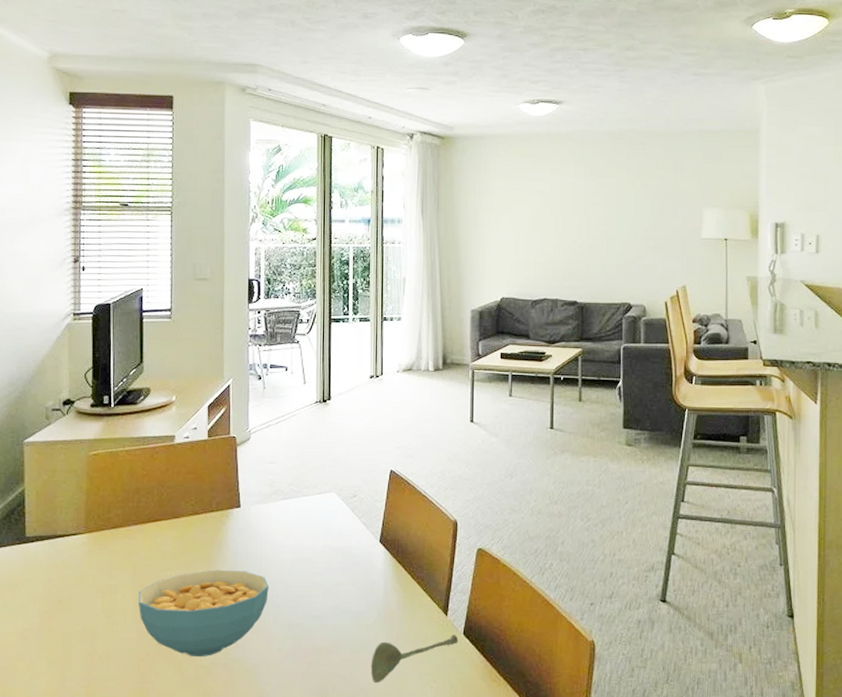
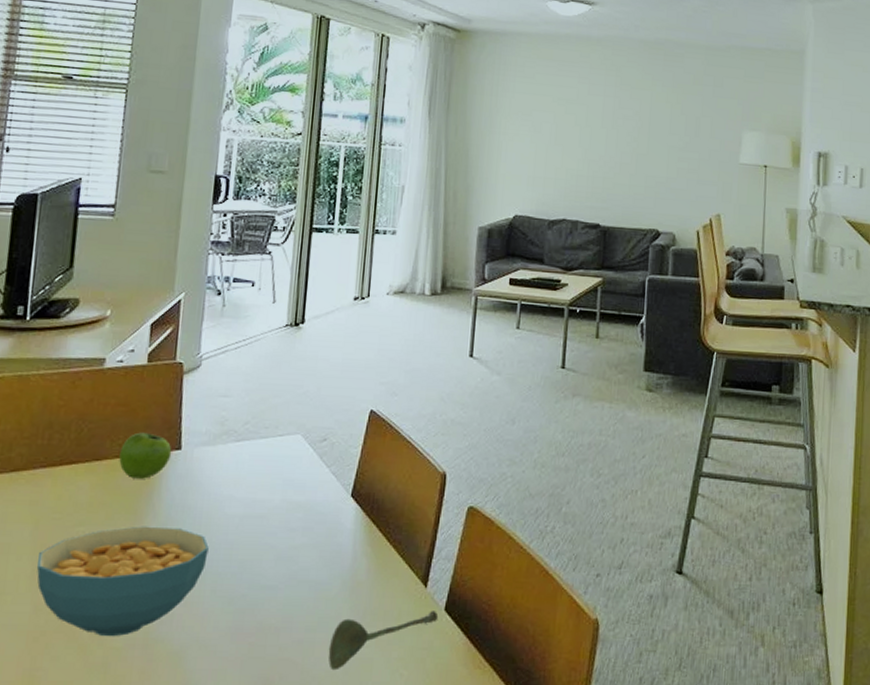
fruit: none [193,494,233,532] -> present [119,432,172,479]

